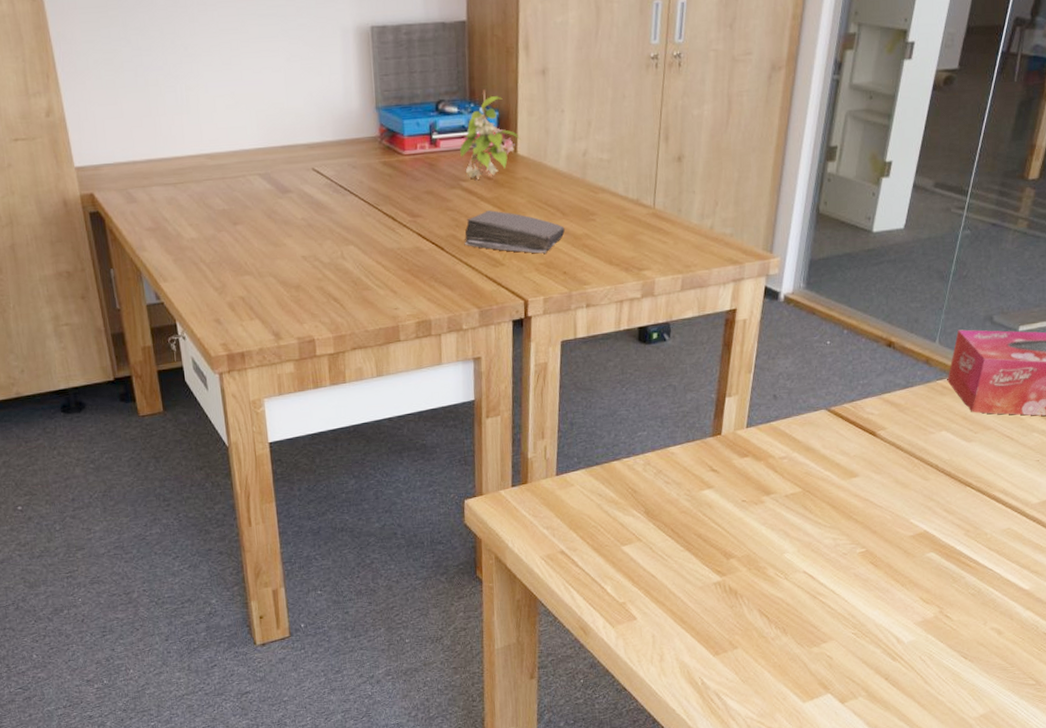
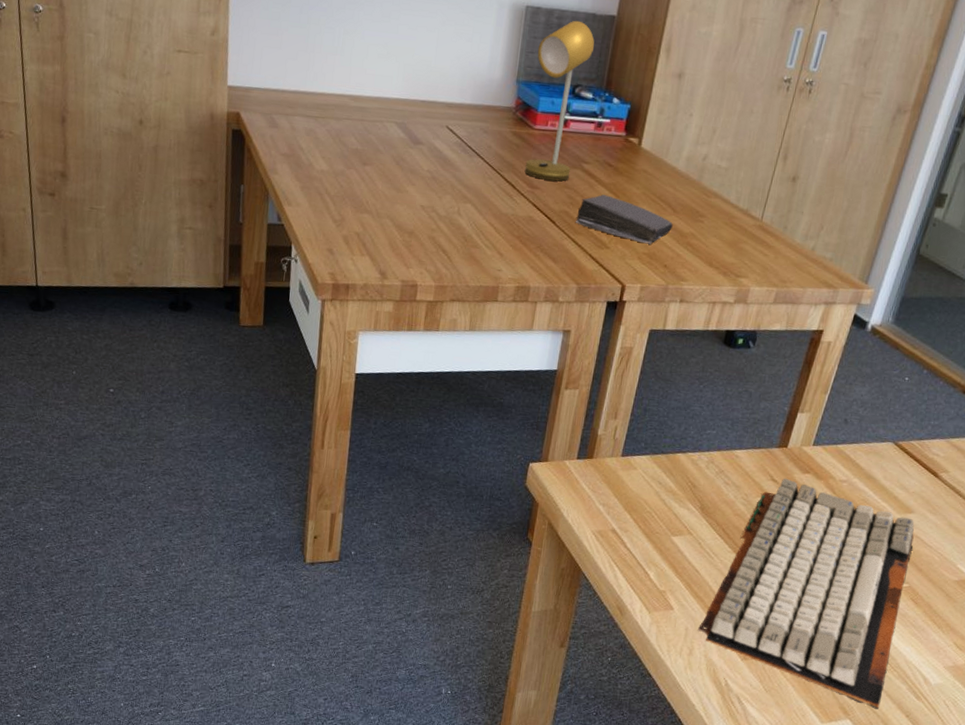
desk lamp: none [391,32,450,207] -> present [524,20,595,182]
plant: present [460,89,521,181] -> none [587,82,647,165]
keyboard: none [665,465,864,678] -> present [698,478,914,709]

